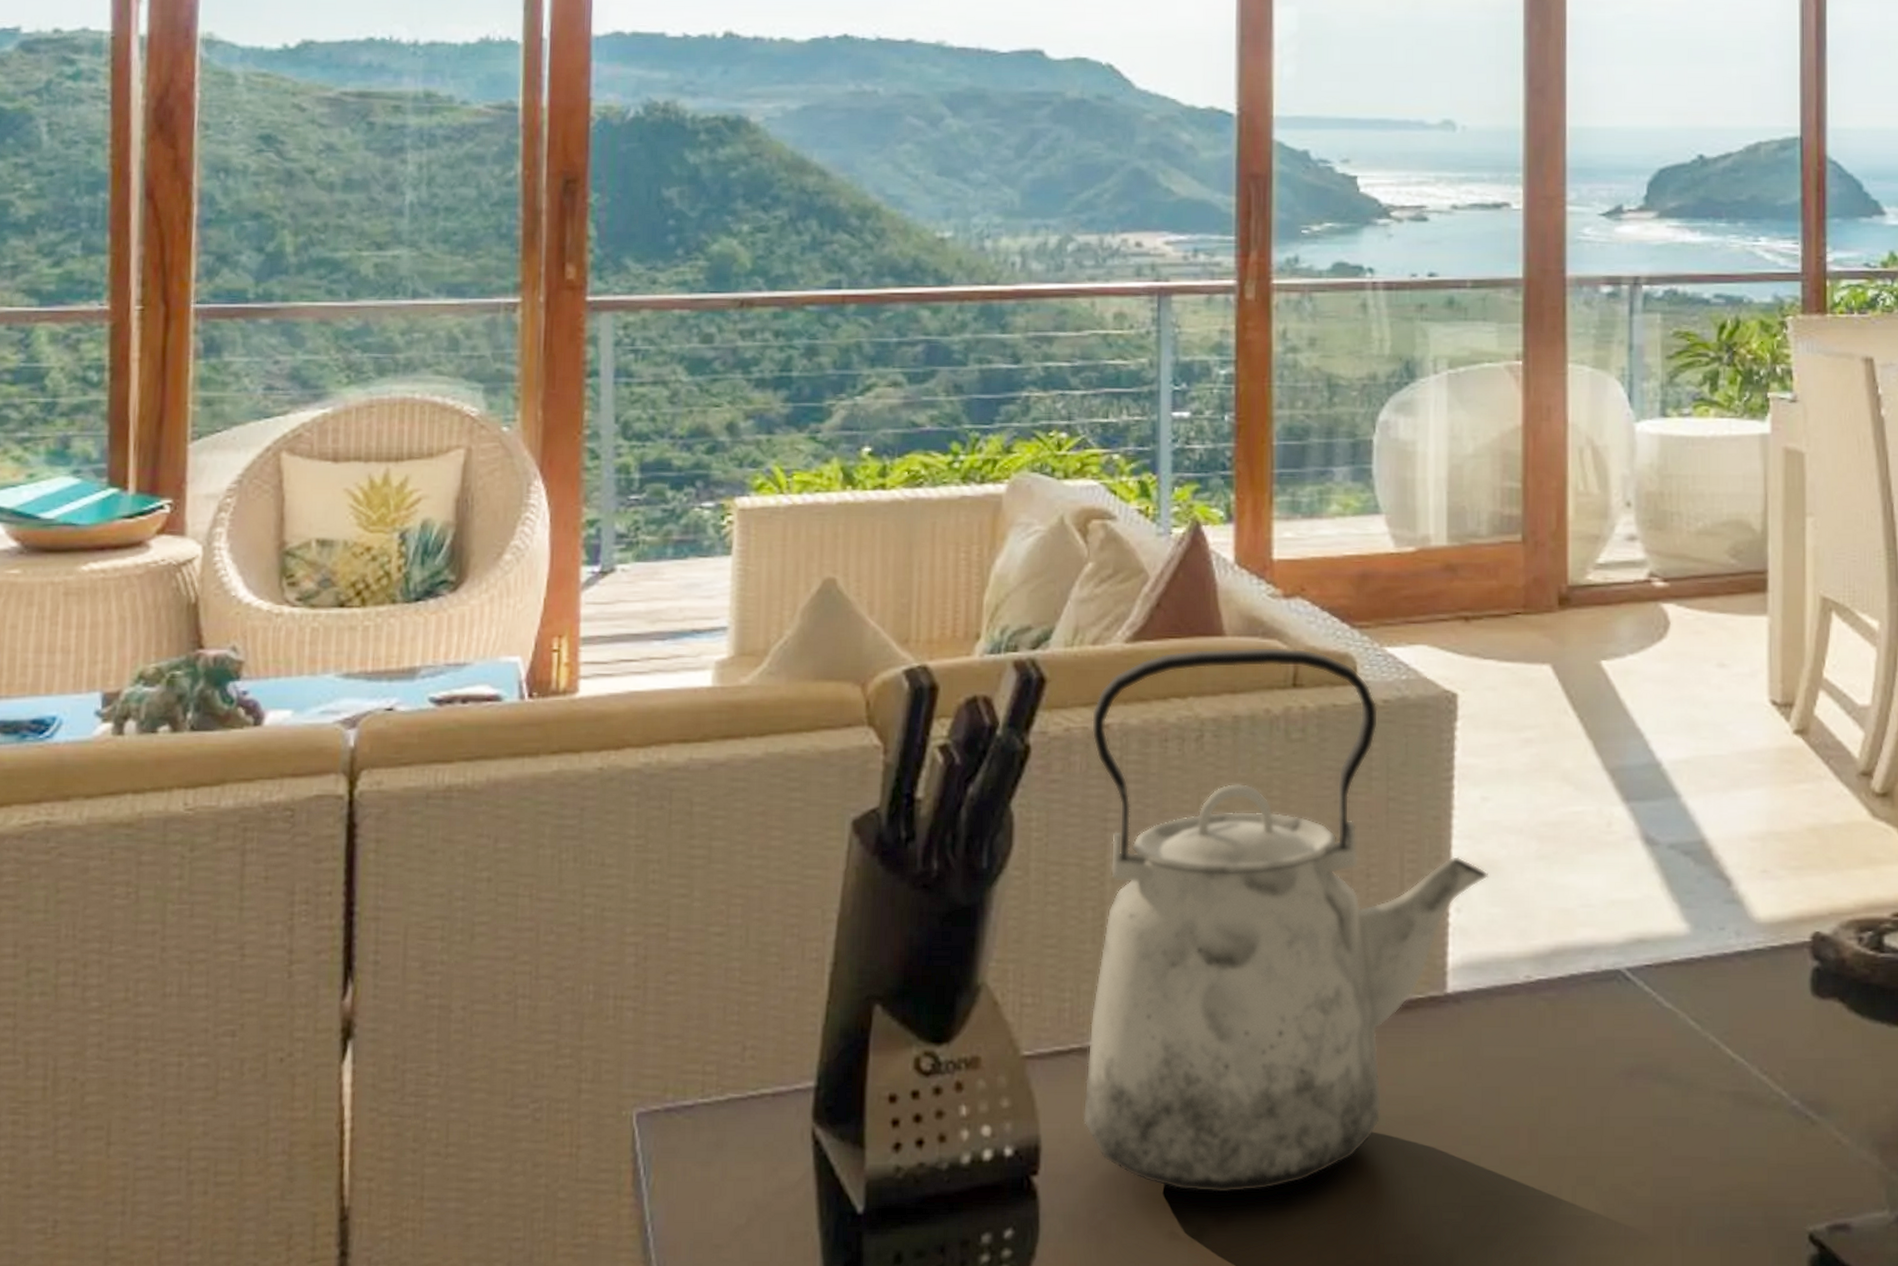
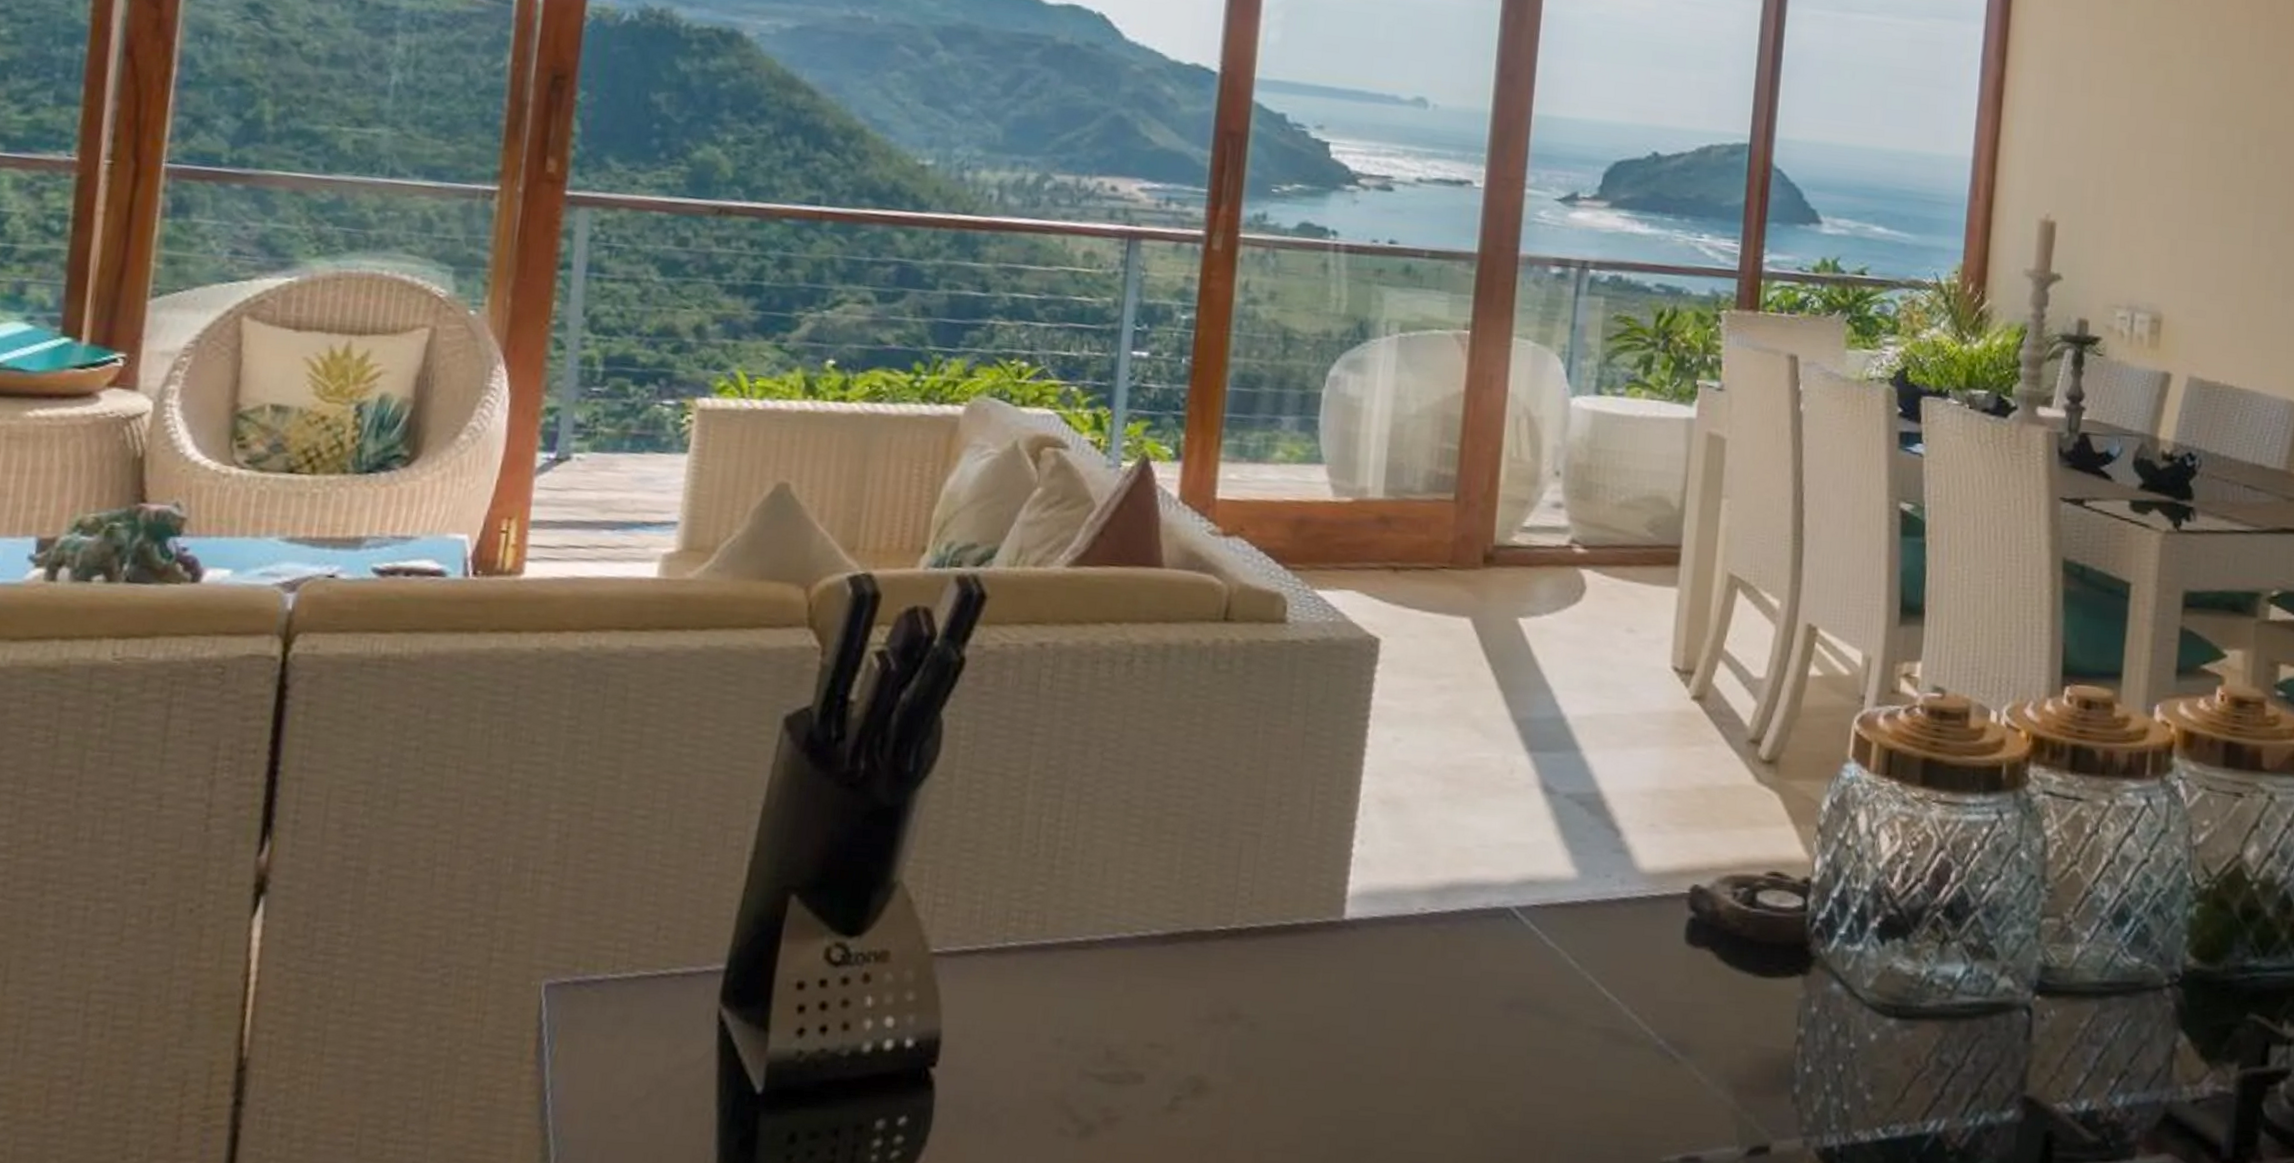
kettle: present [1082,647,1488,1193] -> none [984,578,1394,1095]

